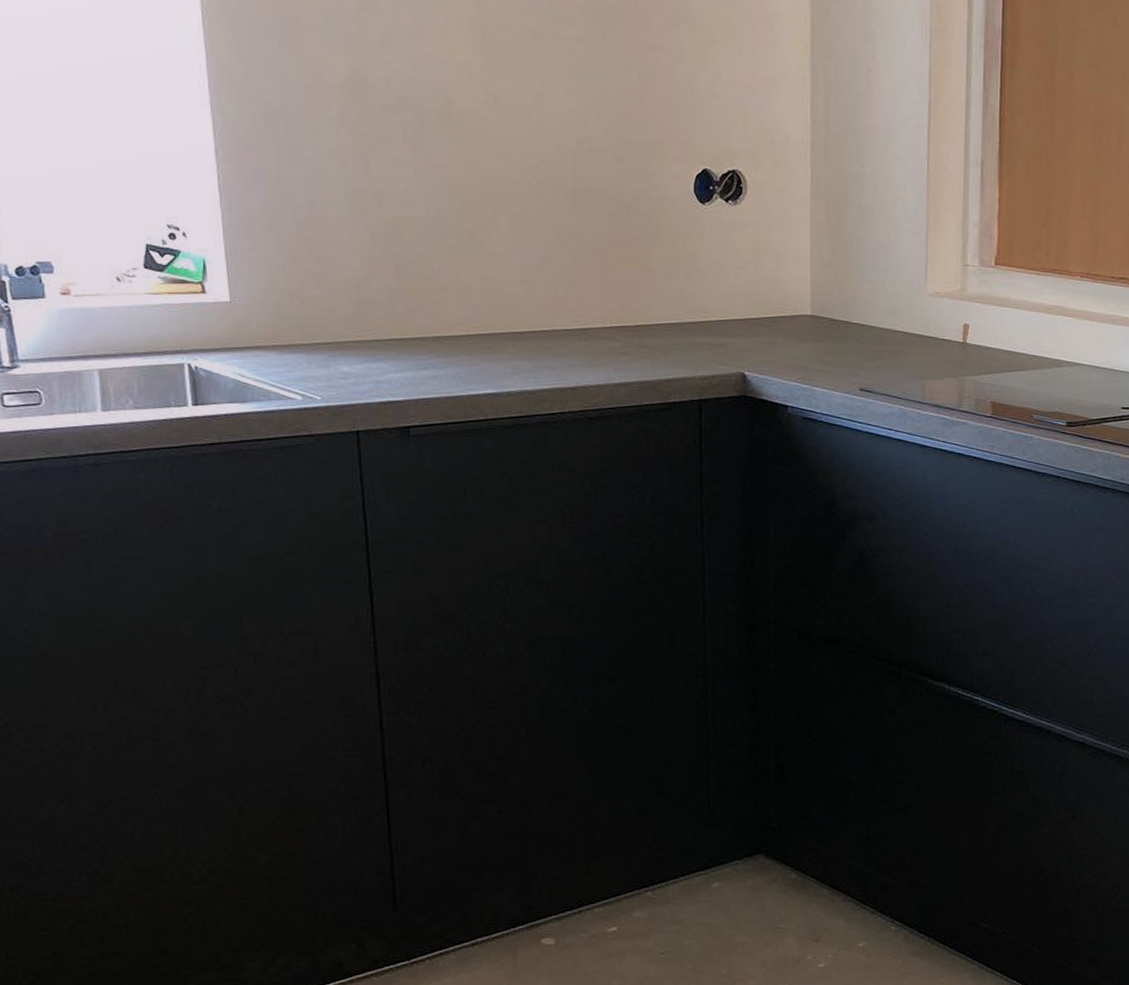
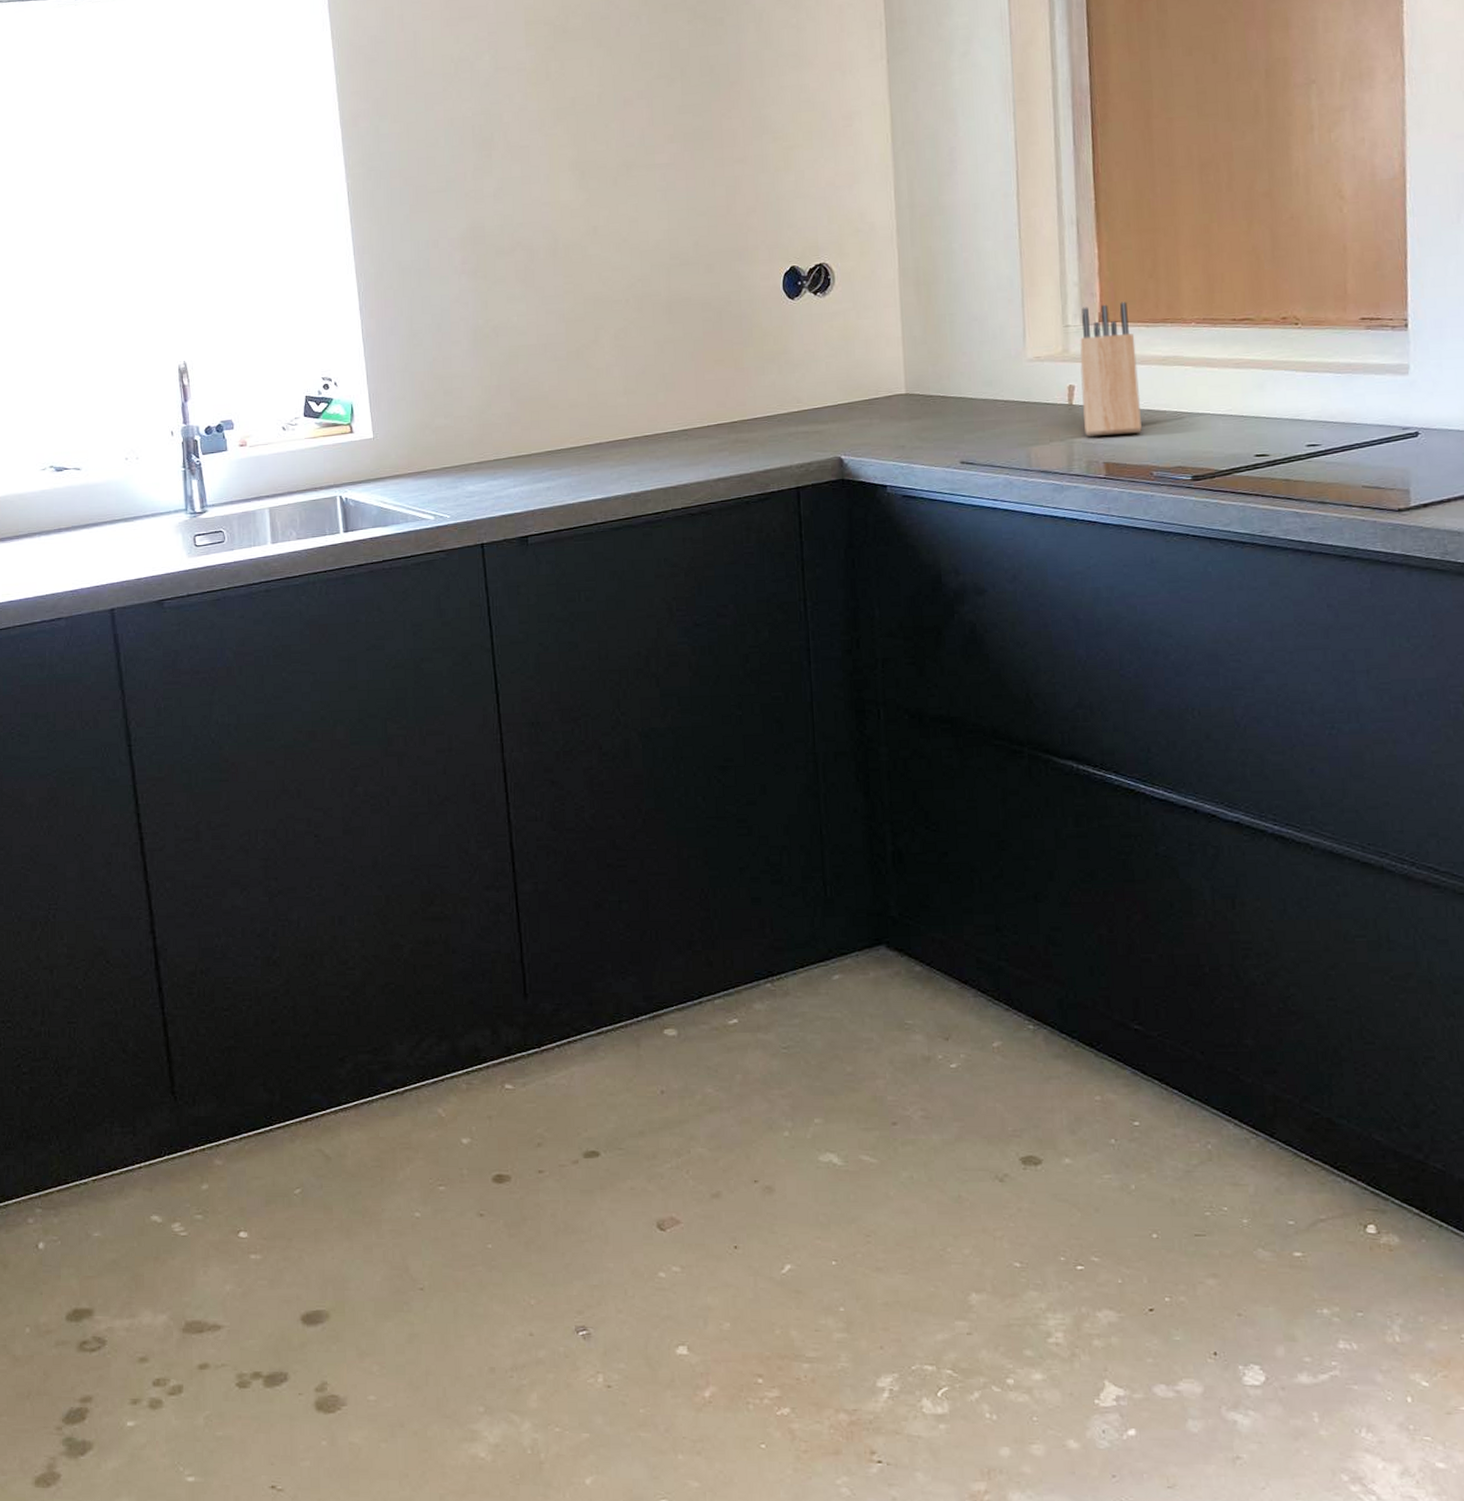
knife block: none [975,248,1027,377] -> present [1080,301,1142,437]

